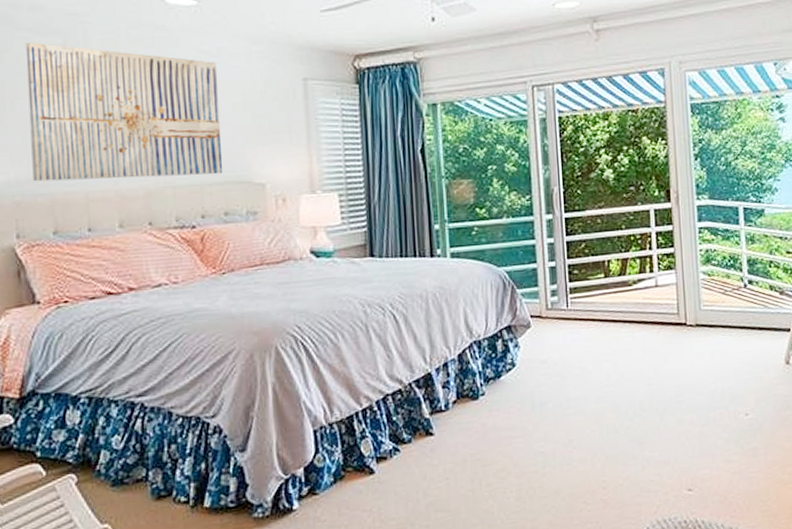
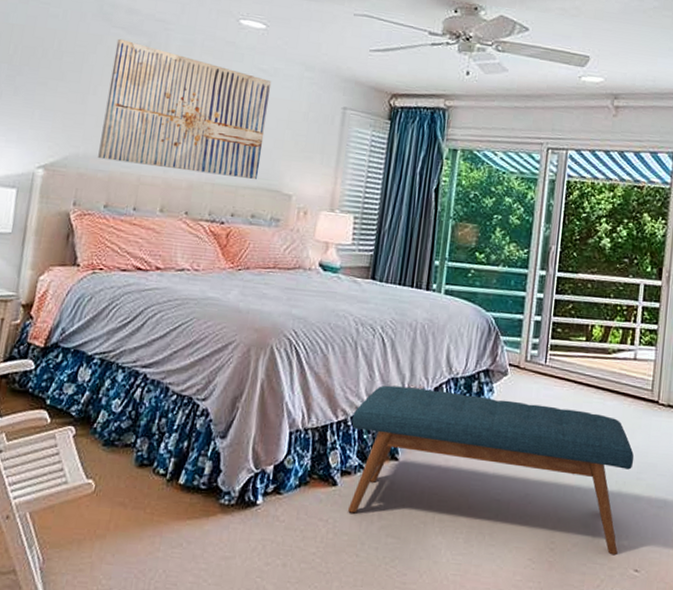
bench: none [377,347,671,498] -> present [348,385,634,556]

